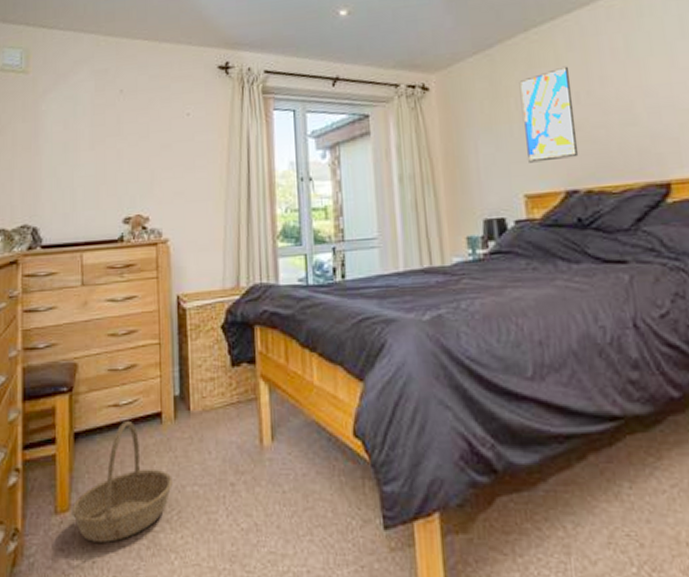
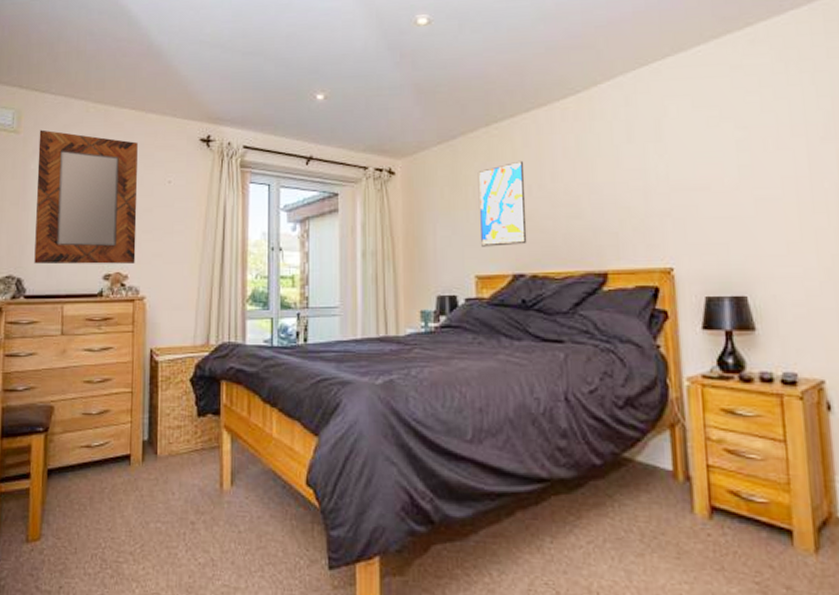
home mirror: none [49,68,156,211] -> present [34,129,138,264]
basket: present [71,420,173,542] -> none [42,460,137,570]

